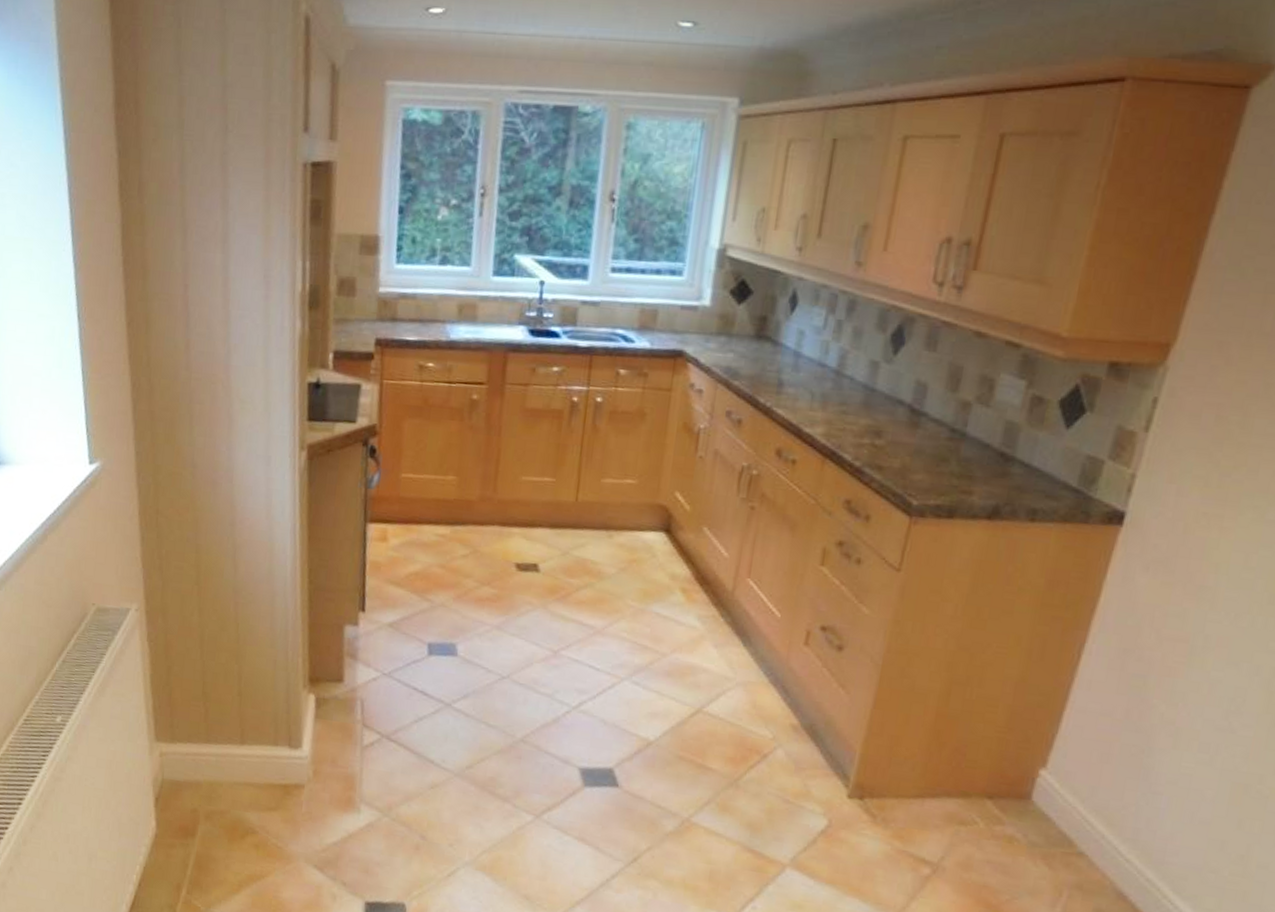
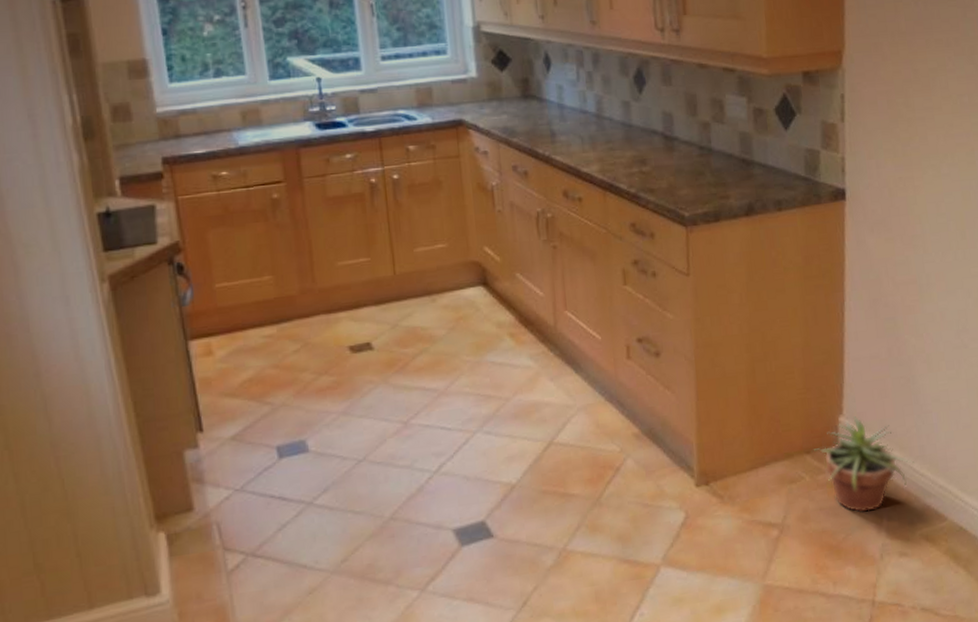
potted plant: none [995,774,1123,882] -> present [812,416,915,513]

